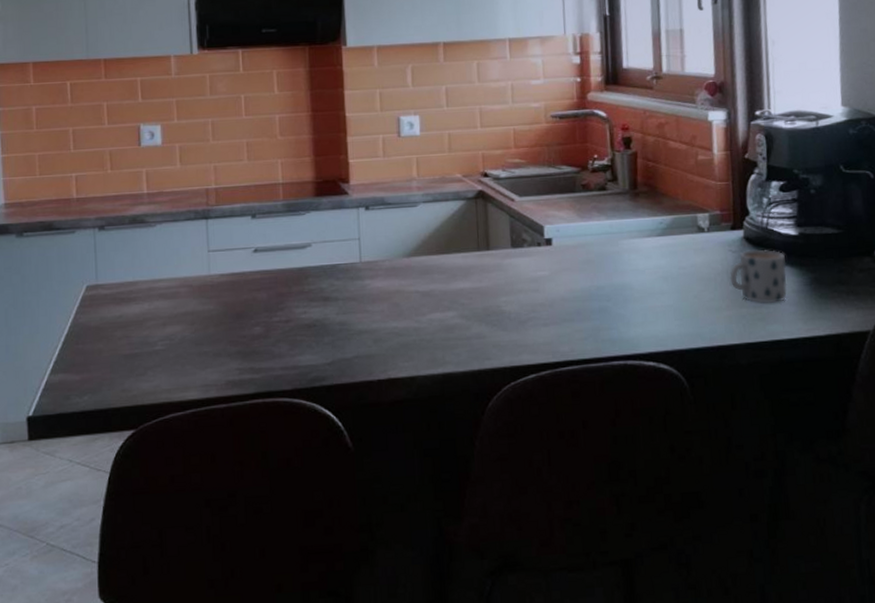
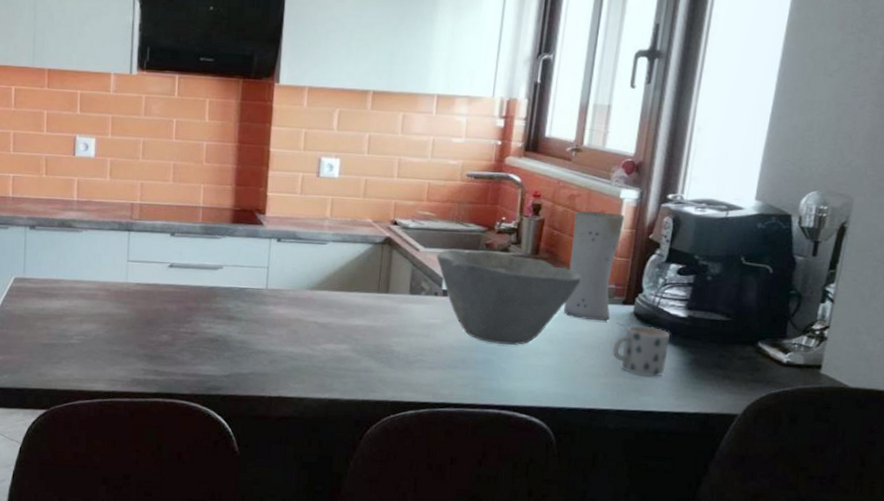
bowl: none [534,191,685,289] -> present [437,248,581,345]
vase: none [666,137,721,251] -> present [564,211,625,322]

